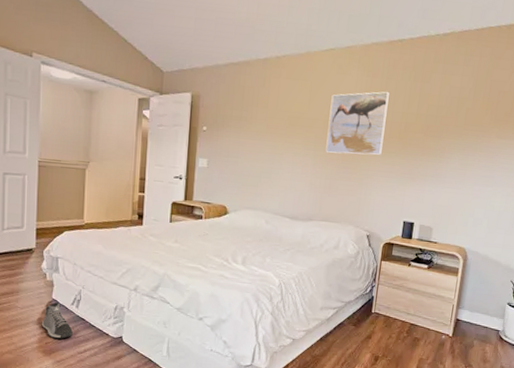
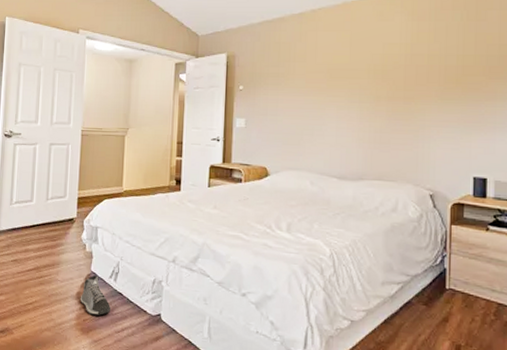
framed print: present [325,91,389,156] -> none [372,34,440,105]

